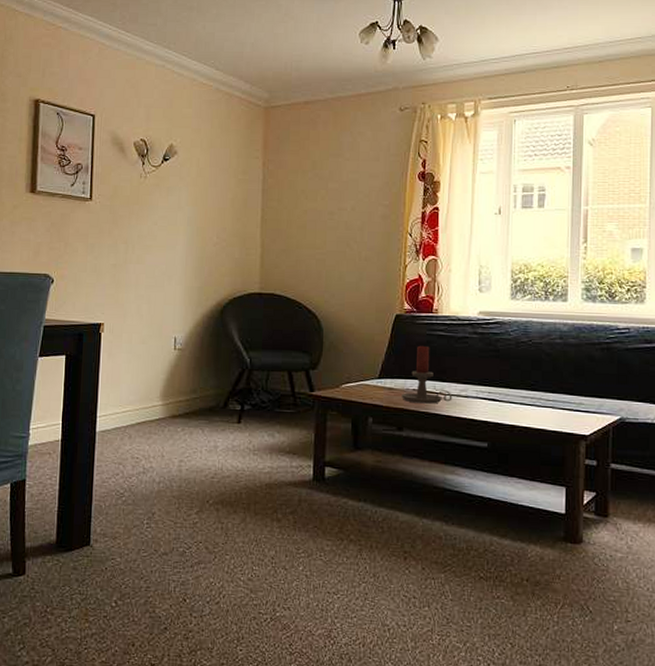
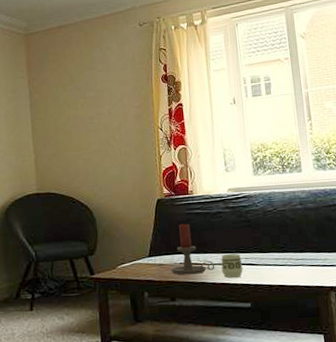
cup: none [459,385,484,413] -> present [221,253,243,278]

